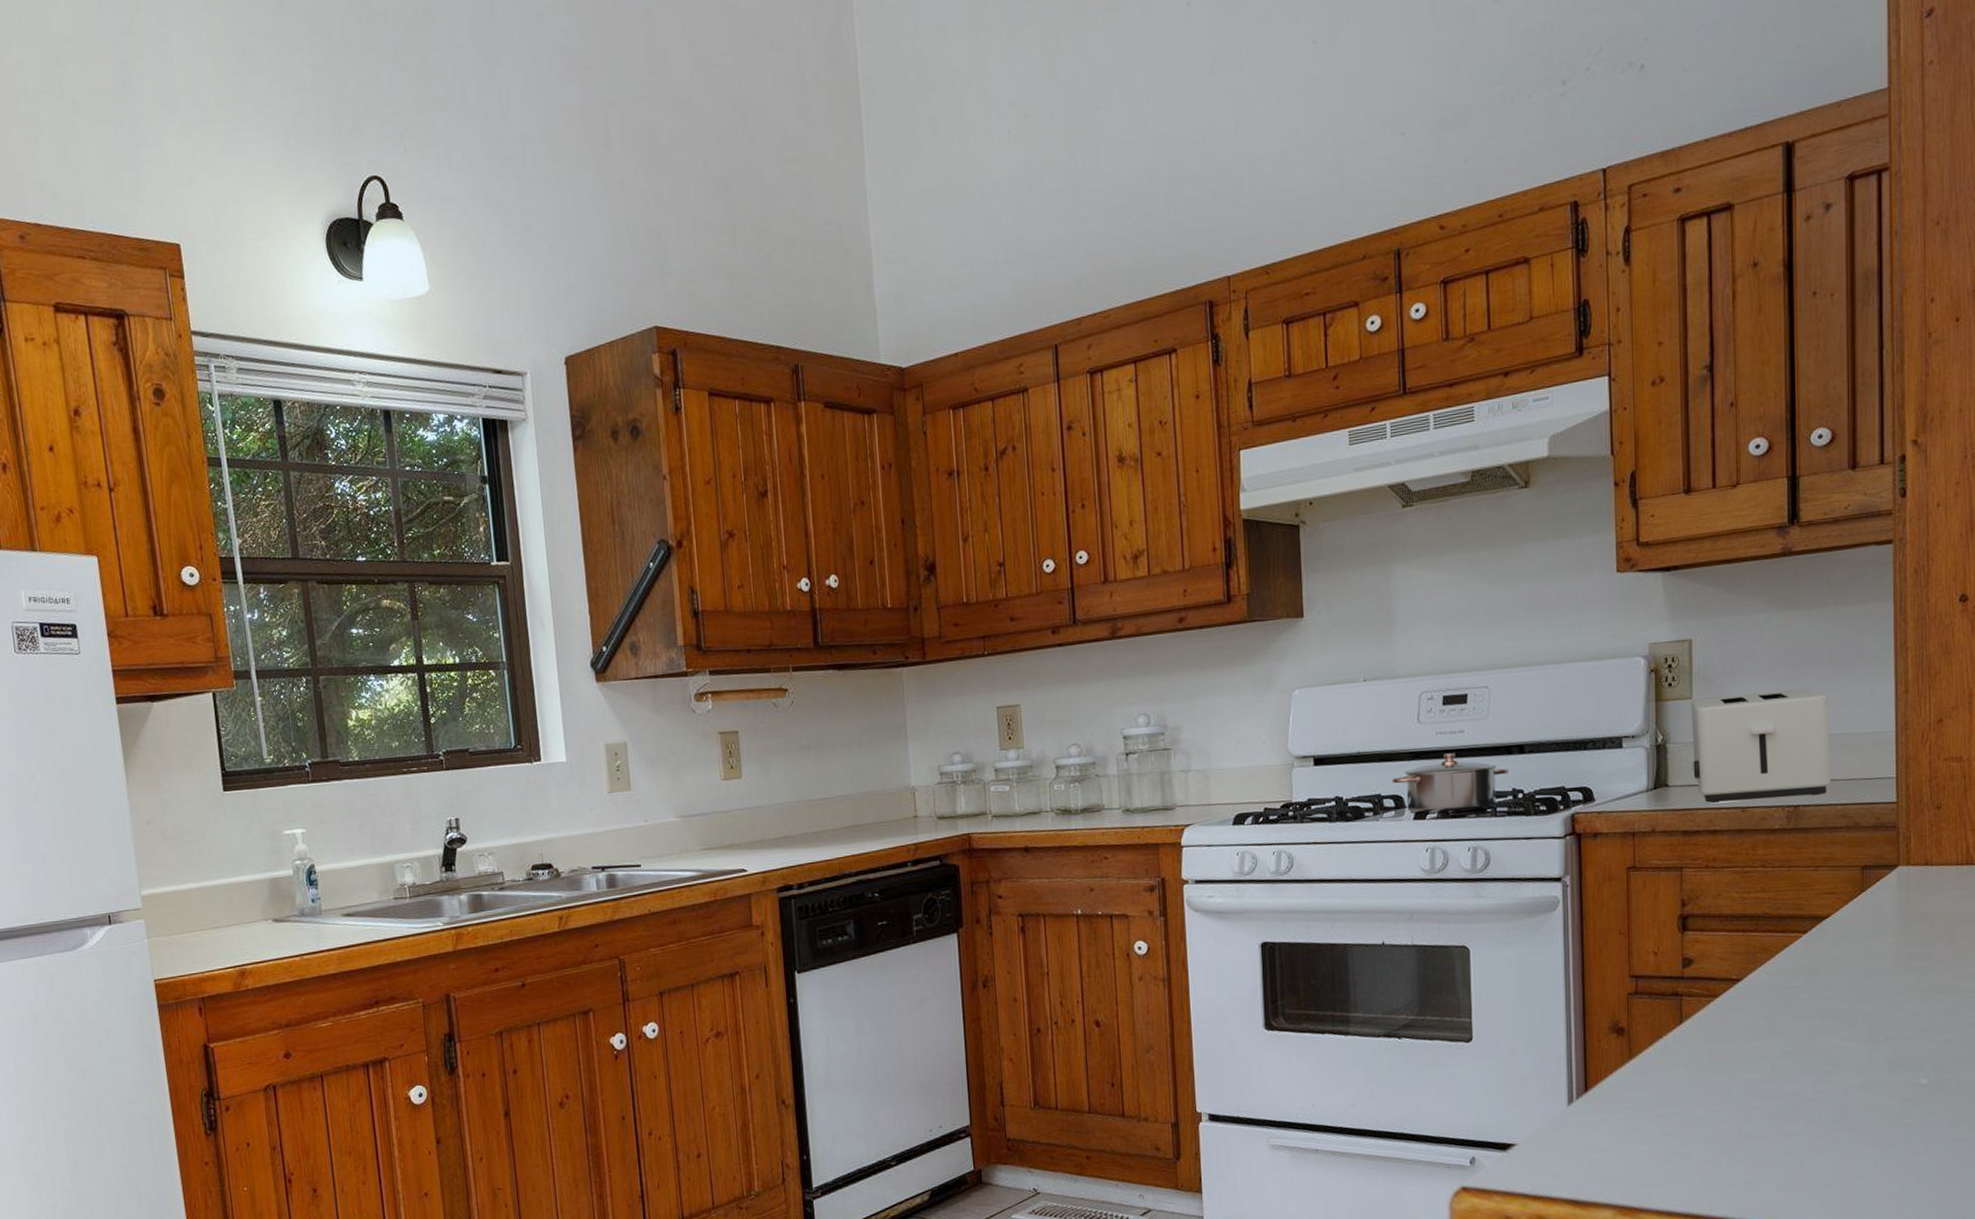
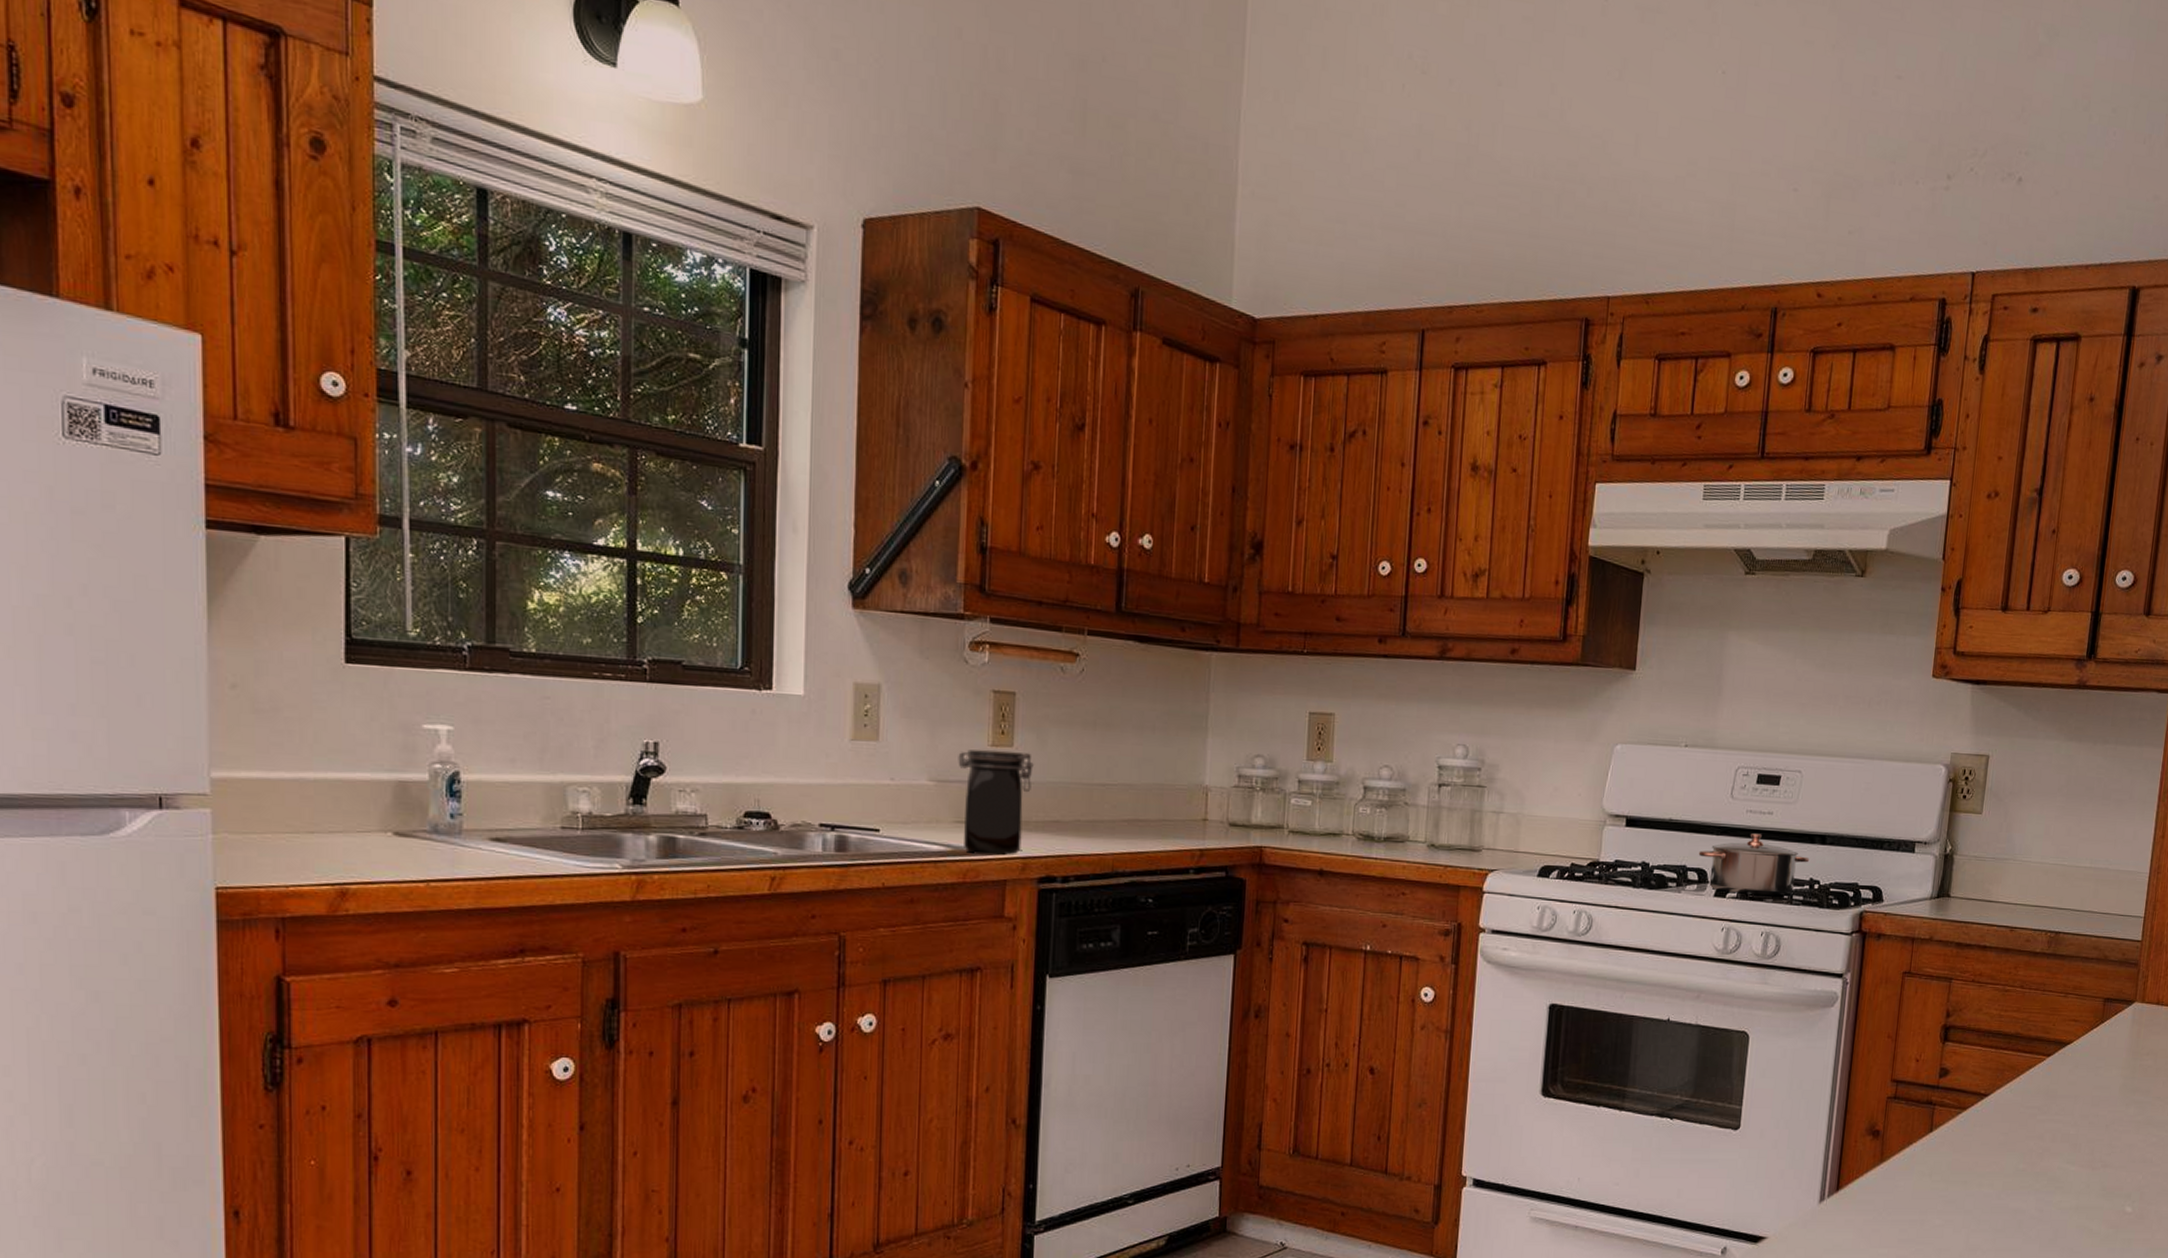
jar: none [697,781,762,875] -> present [958,748,1034,856]
toaster: present [1690,688,1830,804] -> none [1973,815,2097,925]

